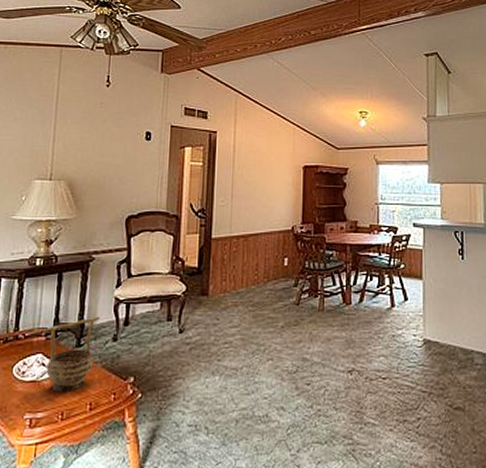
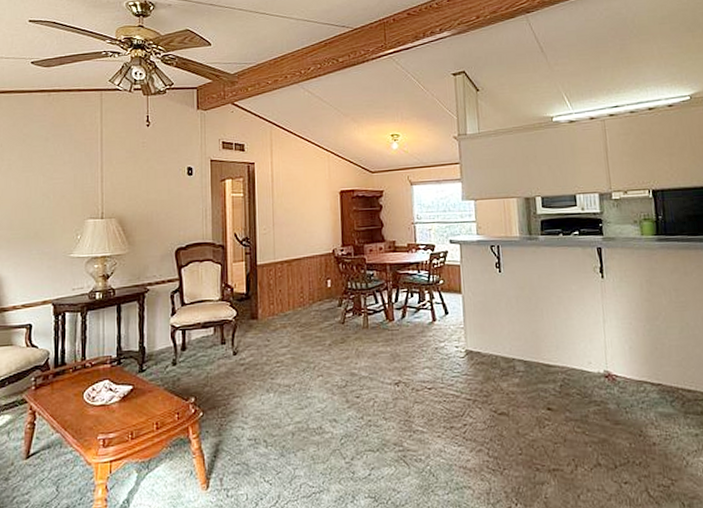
decorative bowl: present [44,316,100,392] -> none [109,343,159,414]

